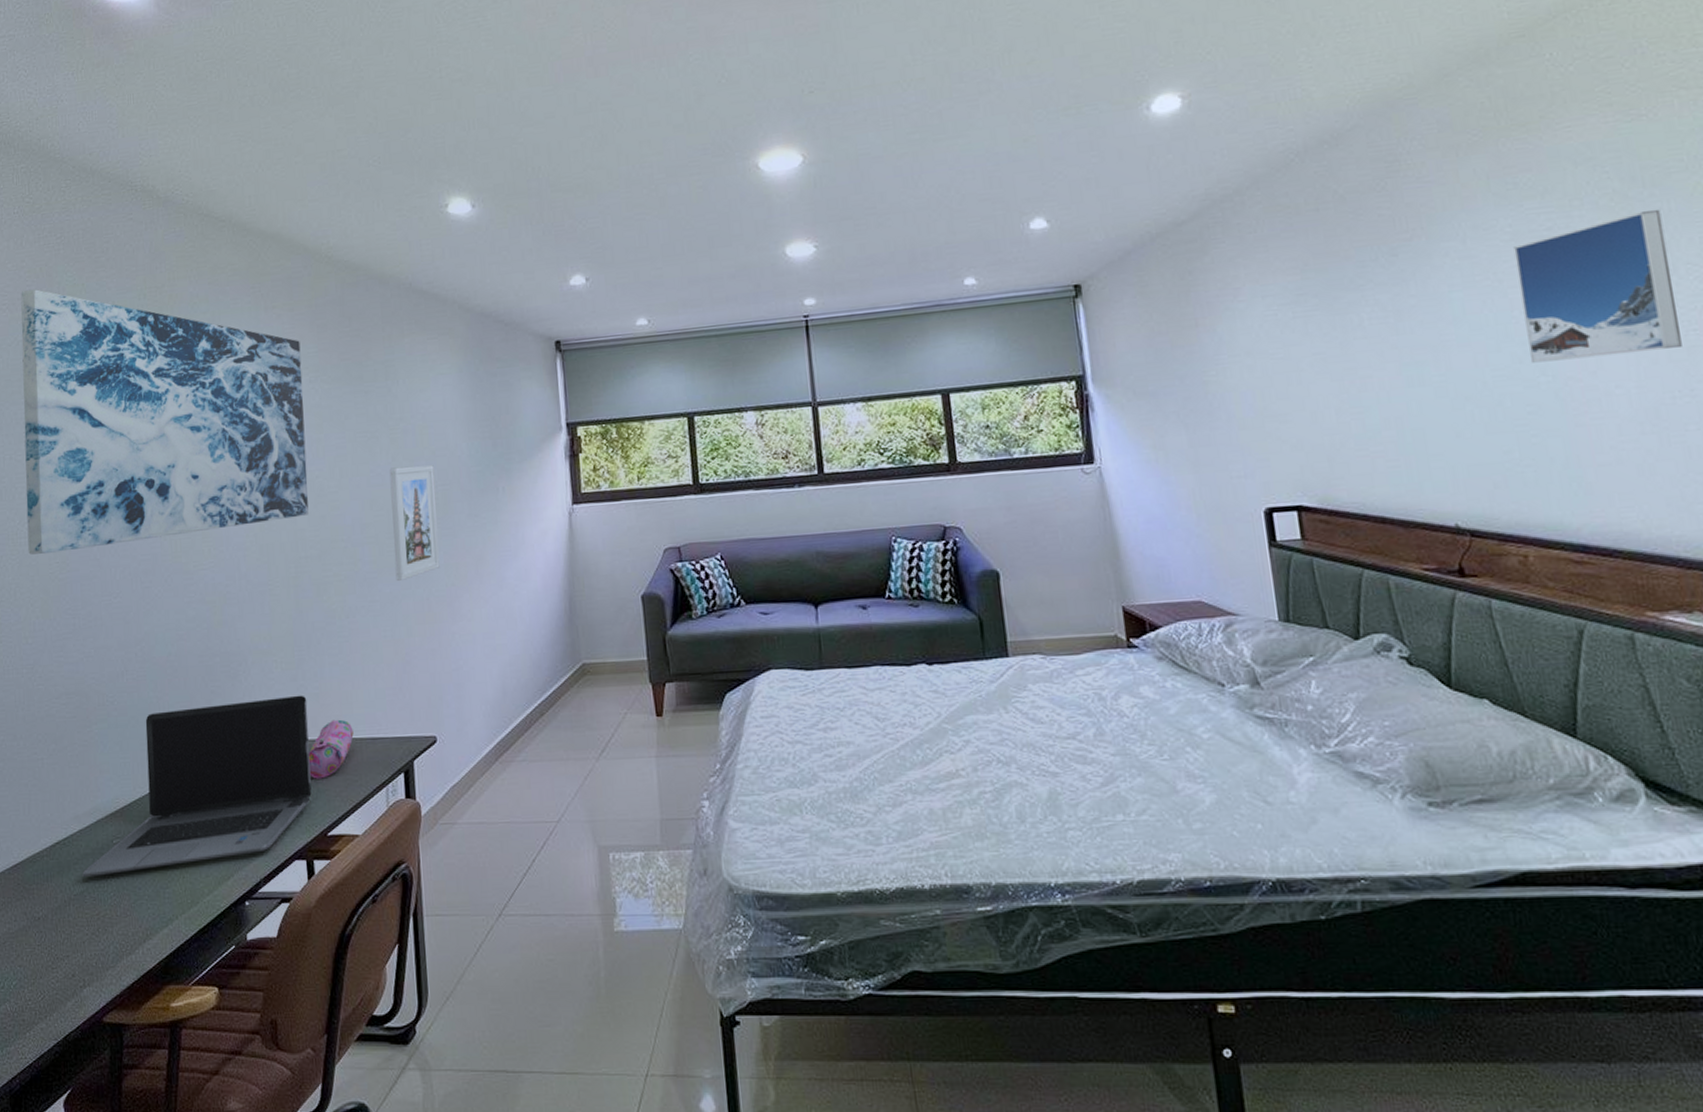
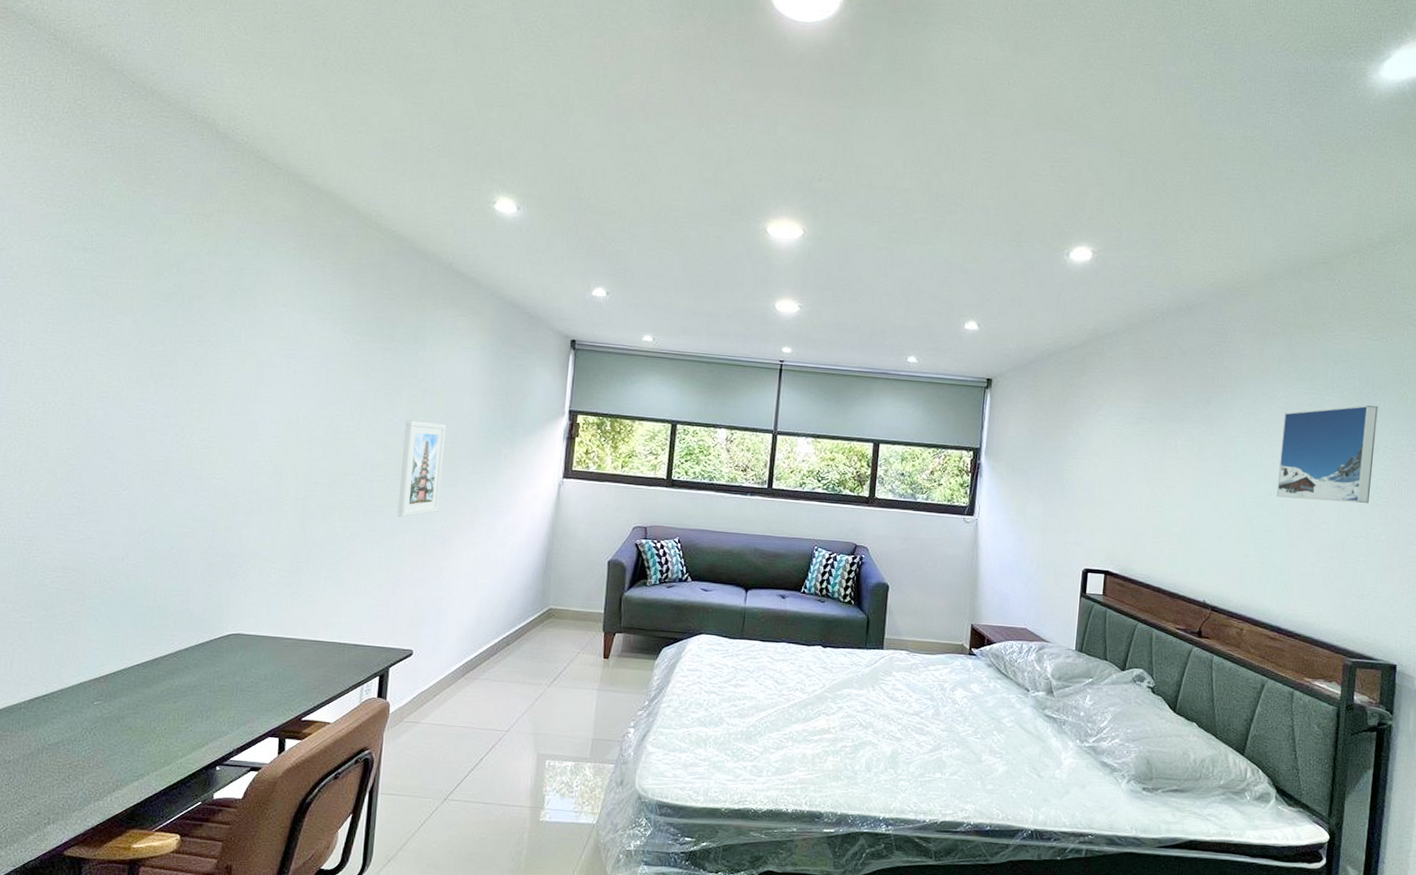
wall art: present [21,289,309,555] -> none [39,189,339,448]
laptop computer: present [82,695,312,877] -> none [59,596,300,731]
pencil case: present [308,719,354,779] -> none [292,624,339,673]

